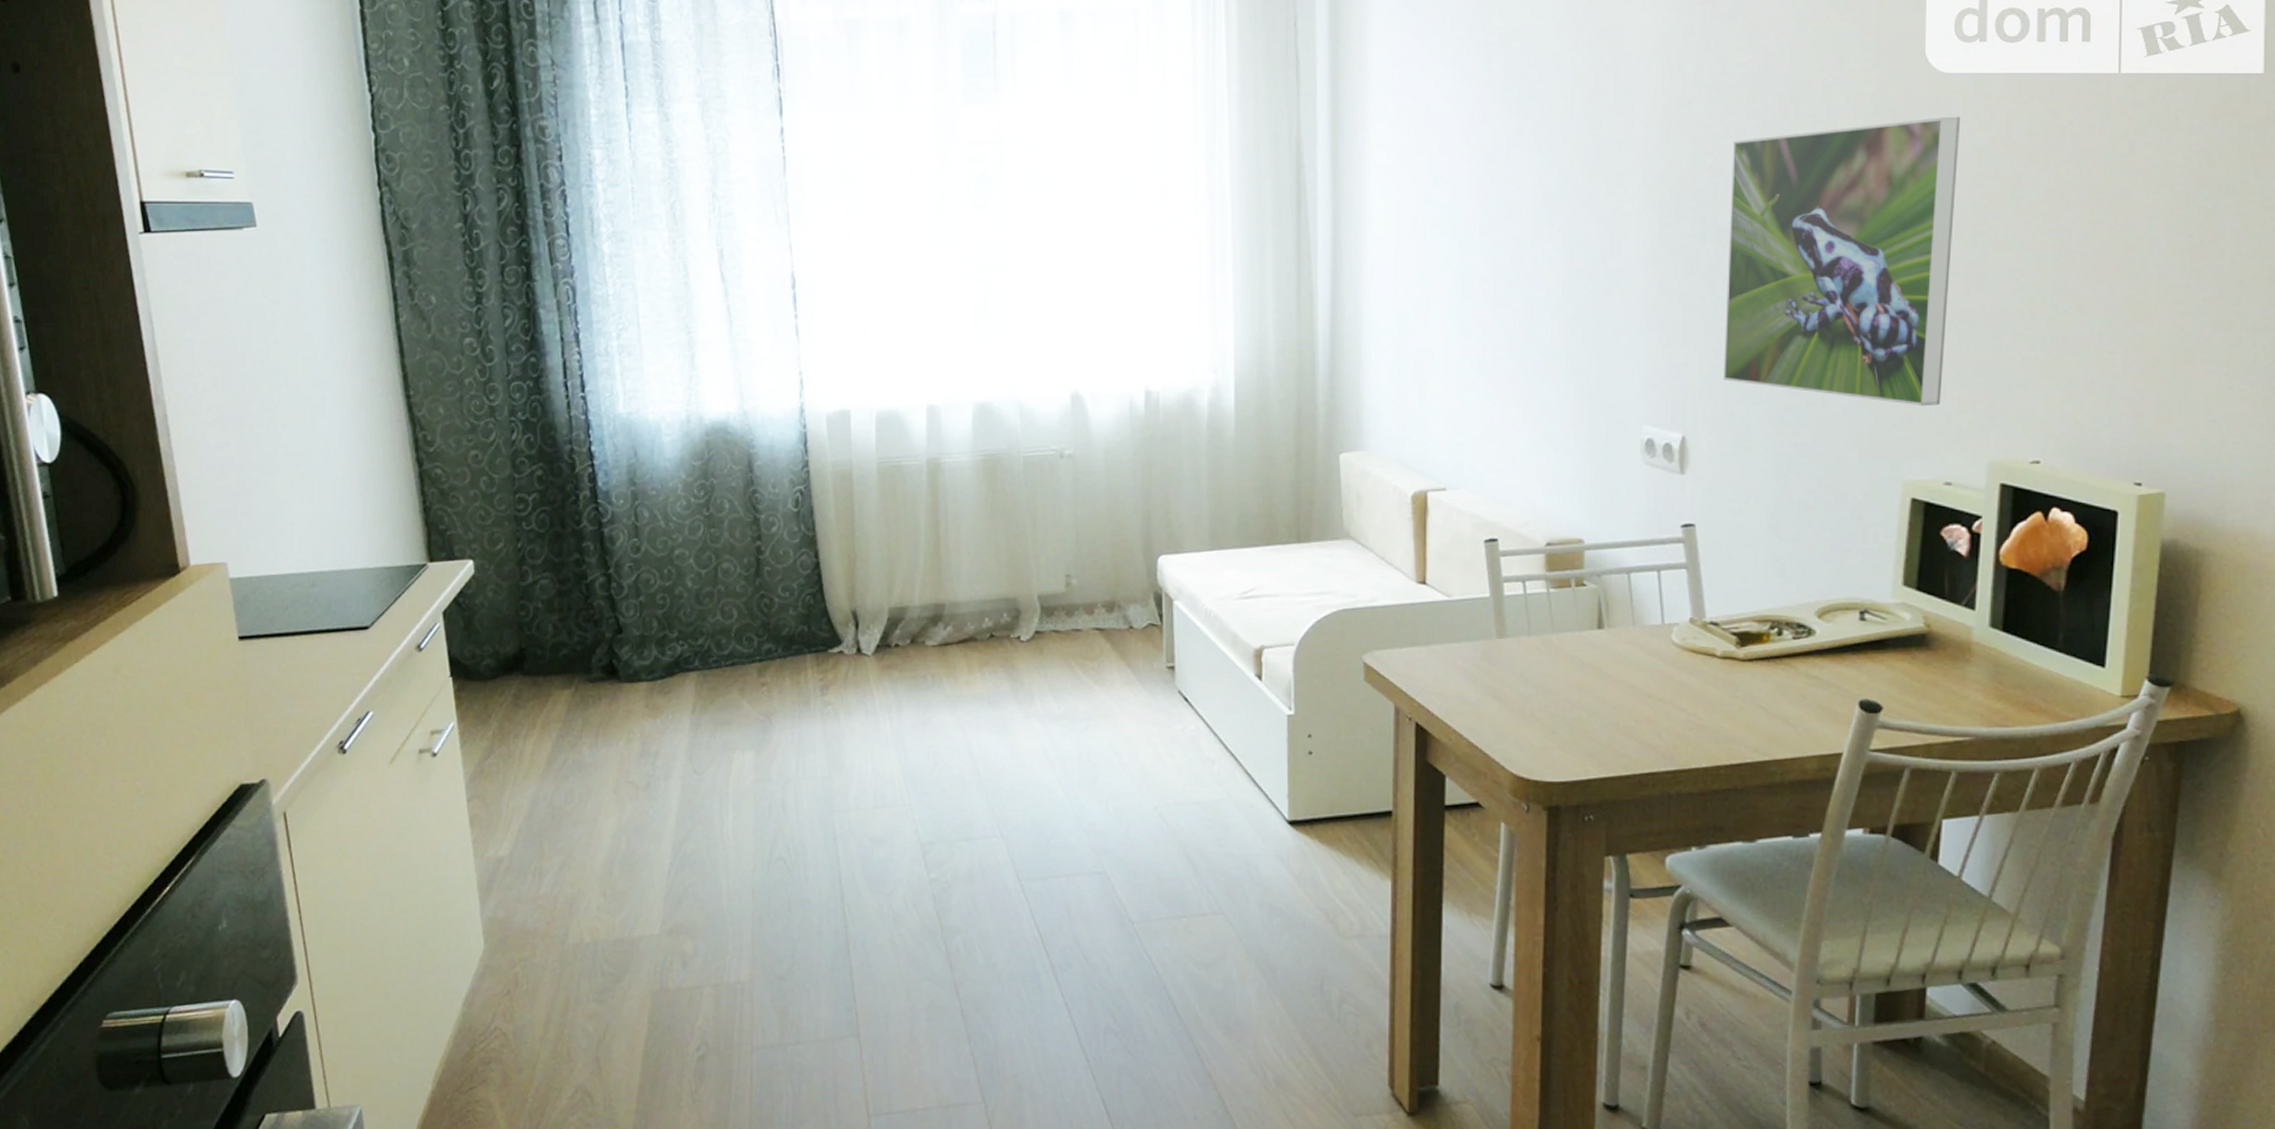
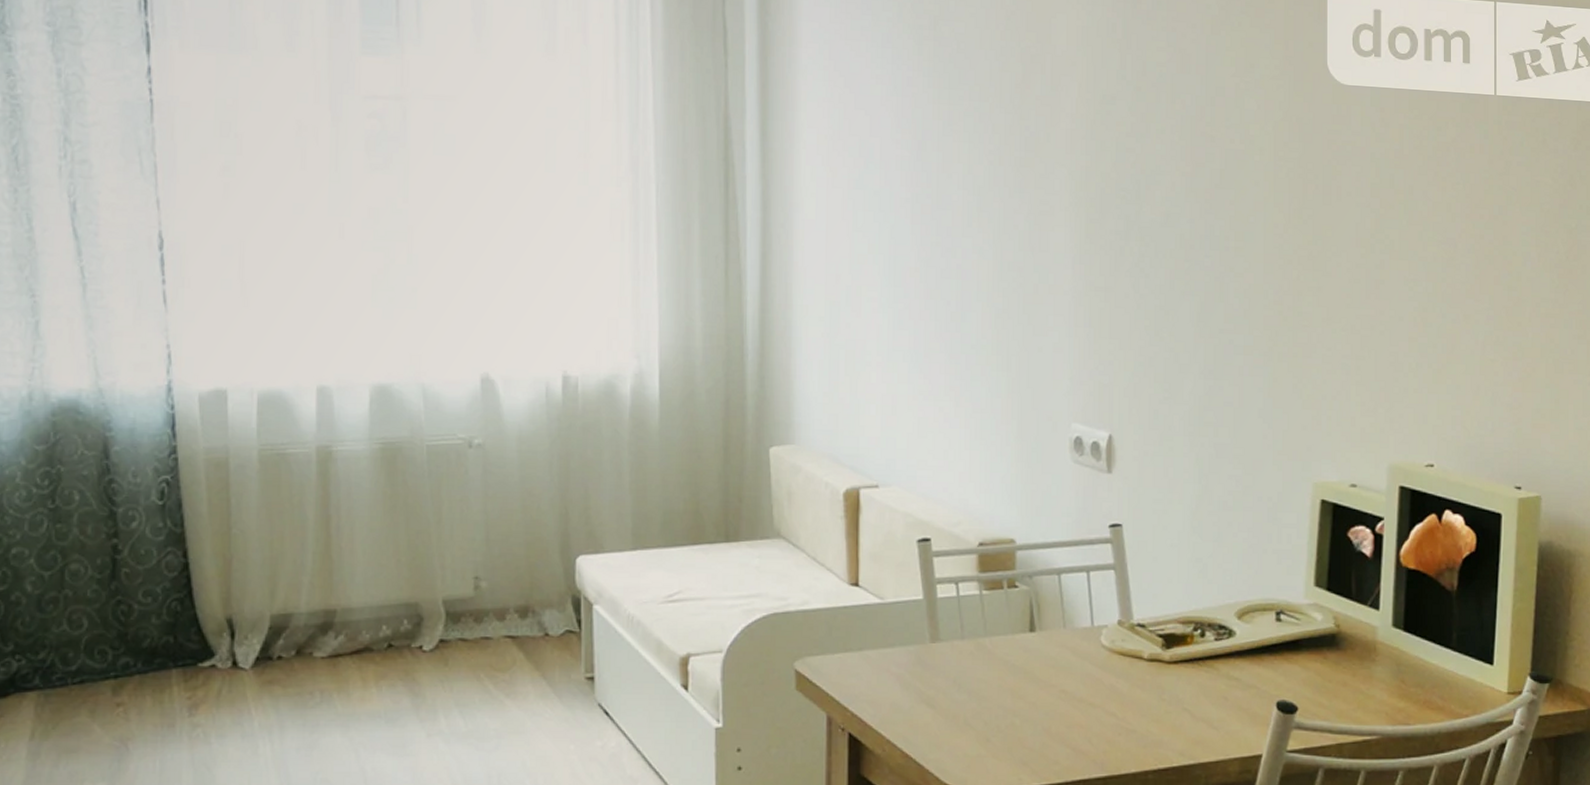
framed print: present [1724,116,1961,407] -> none [1148,127,1360,409]

